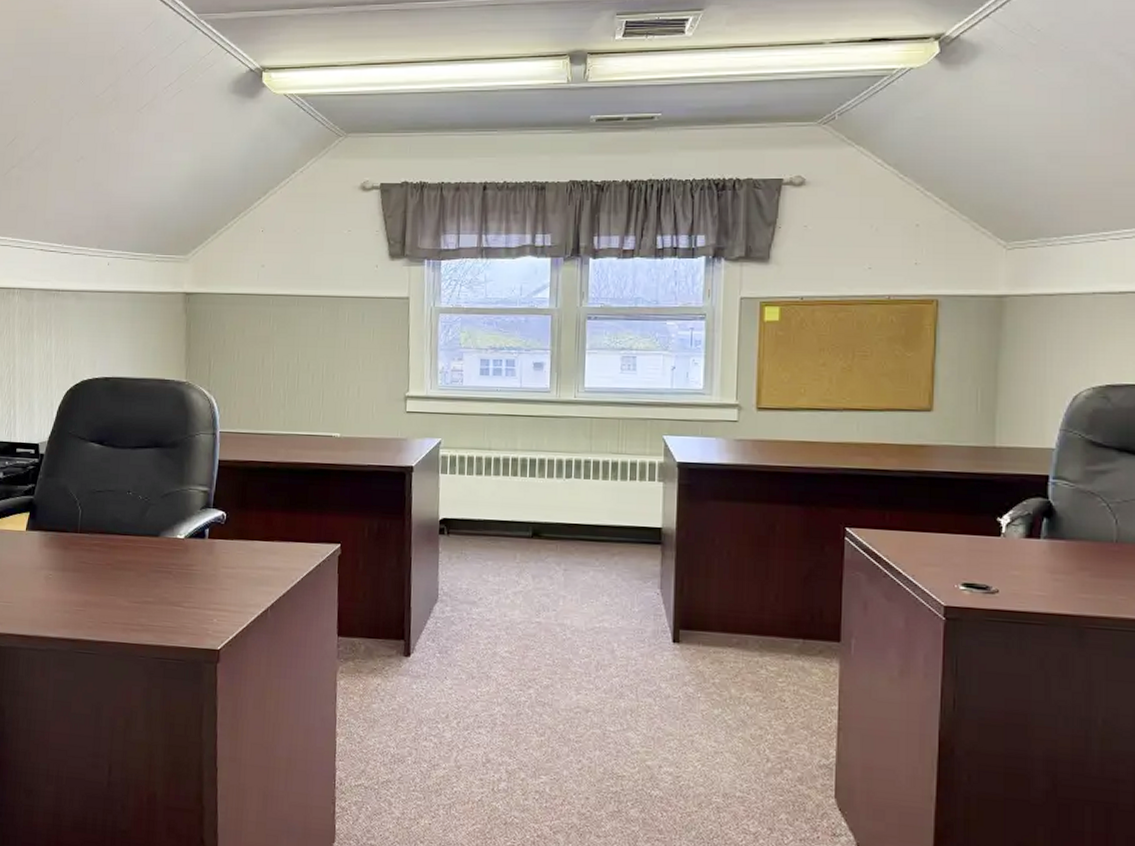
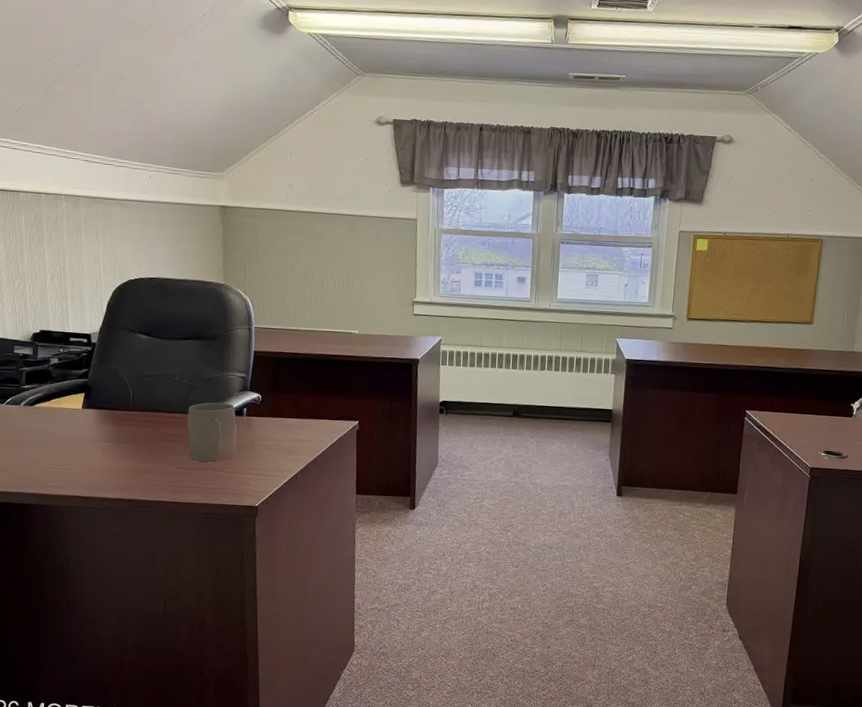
mug: none [140,522,198,594] -> present [187,402,238,462]

